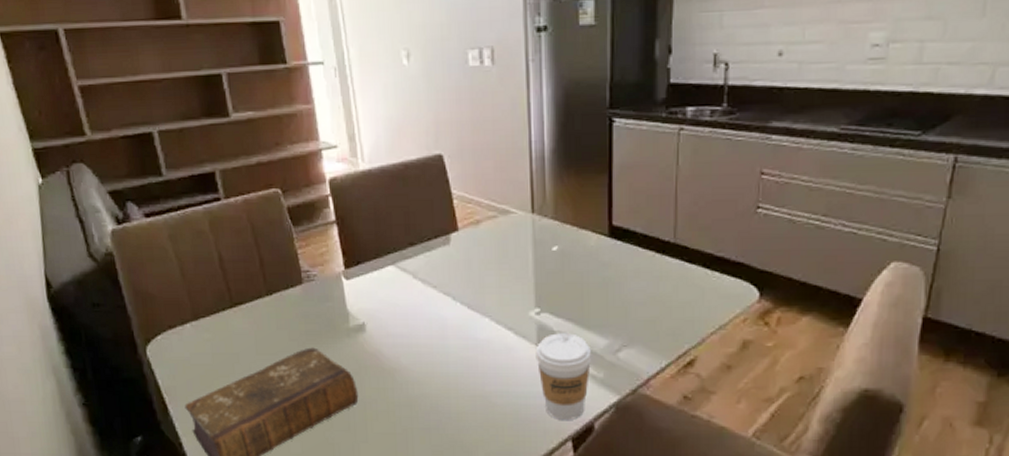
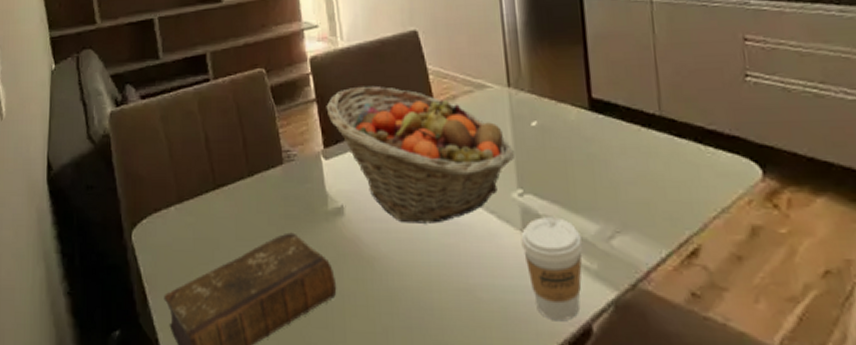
fruit basket: none [346,209,534,339] -> present [326,85,514,224]

